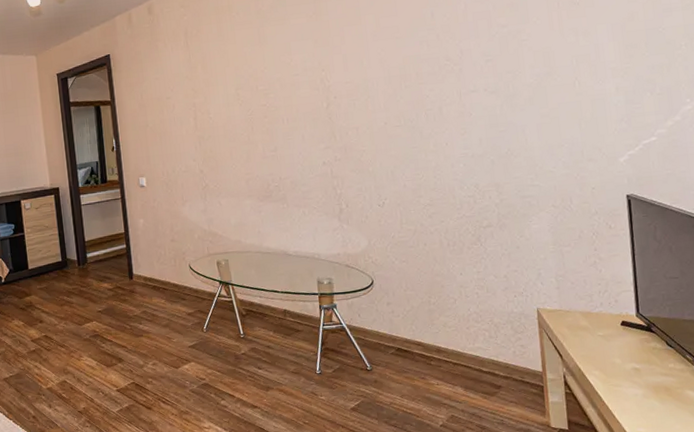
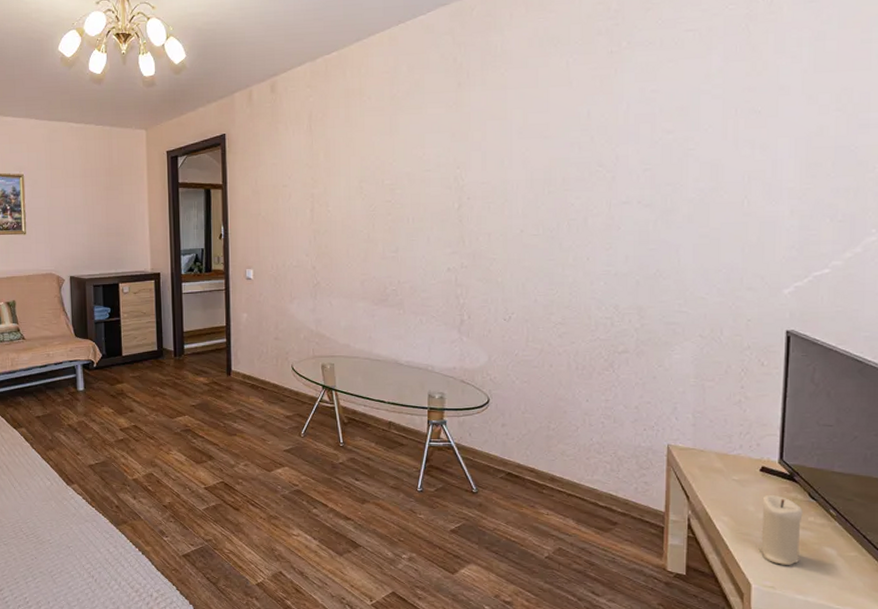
candle: none [627,346,666,411] -> present [760,495,803,565]

